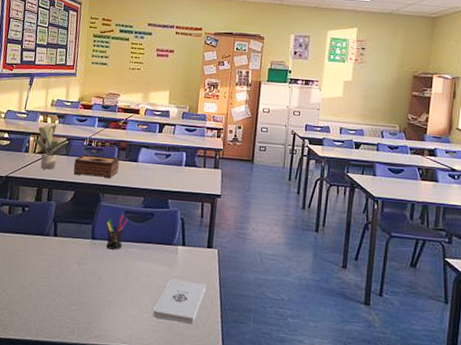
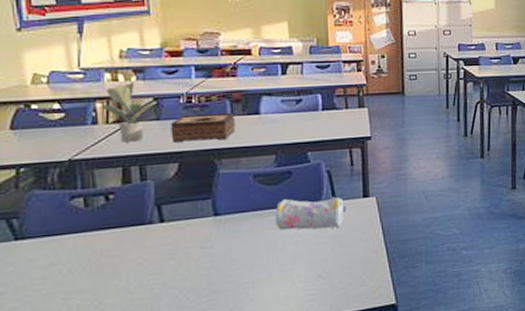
pen holder: present [106,214,128,250] -> none [230,180,259,223]
pencil case: none [135,235,192,270] -> present [275,196,346,230]
notepad: present [153,279,206,324] -> none [309,237,368,286]

